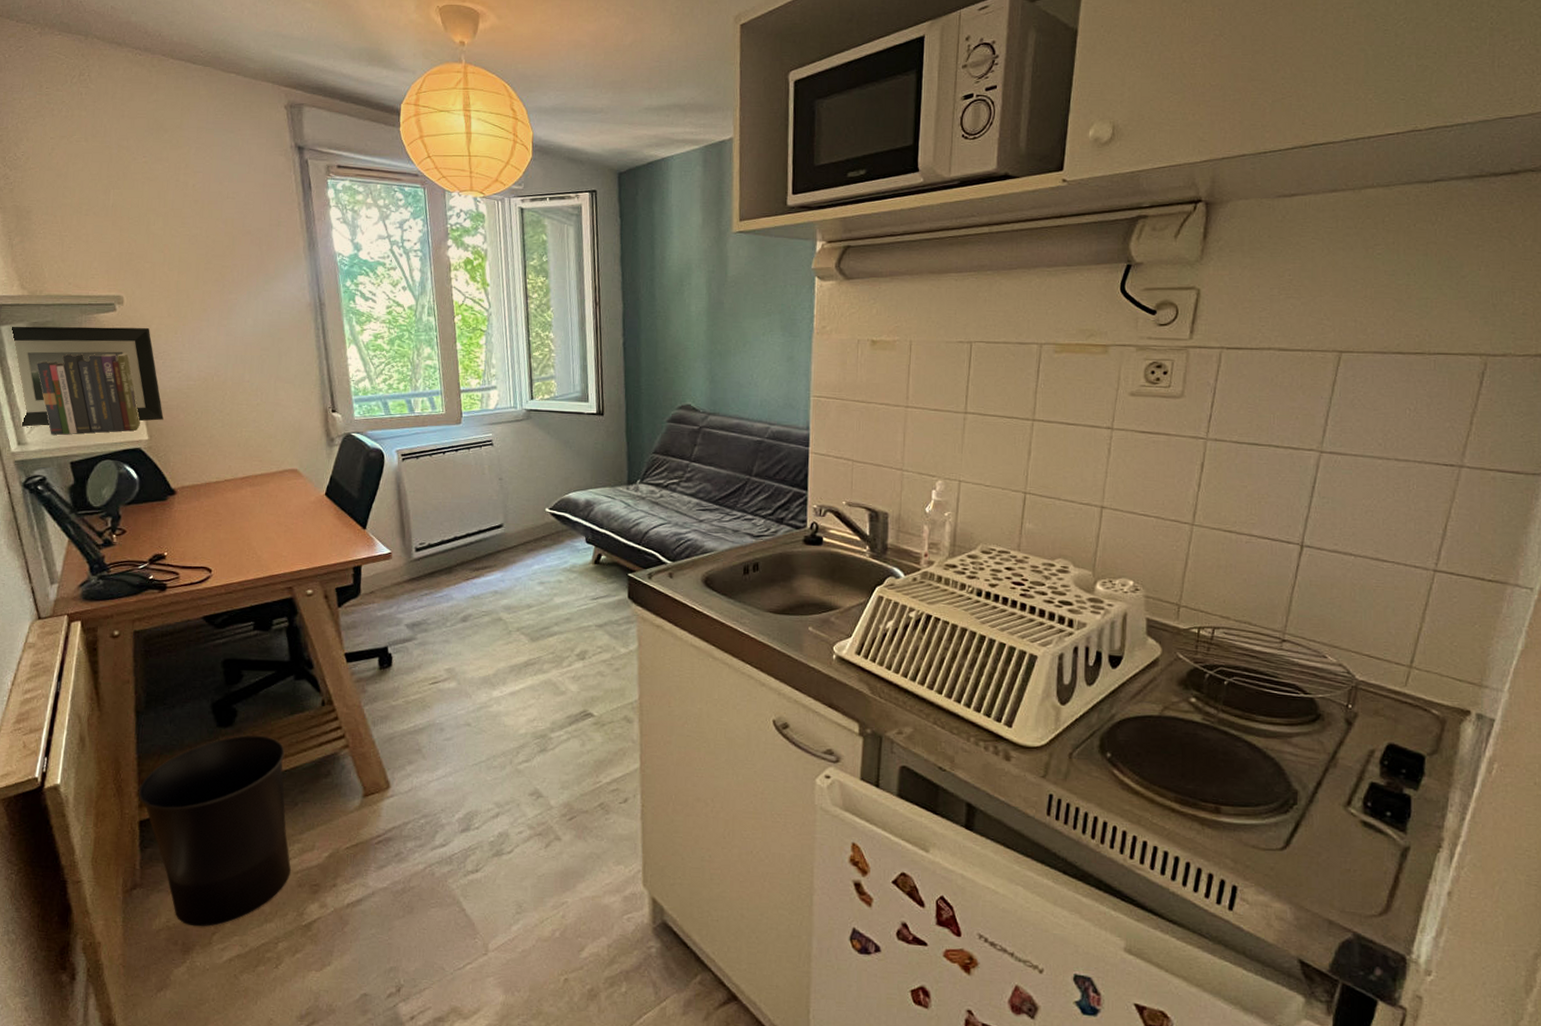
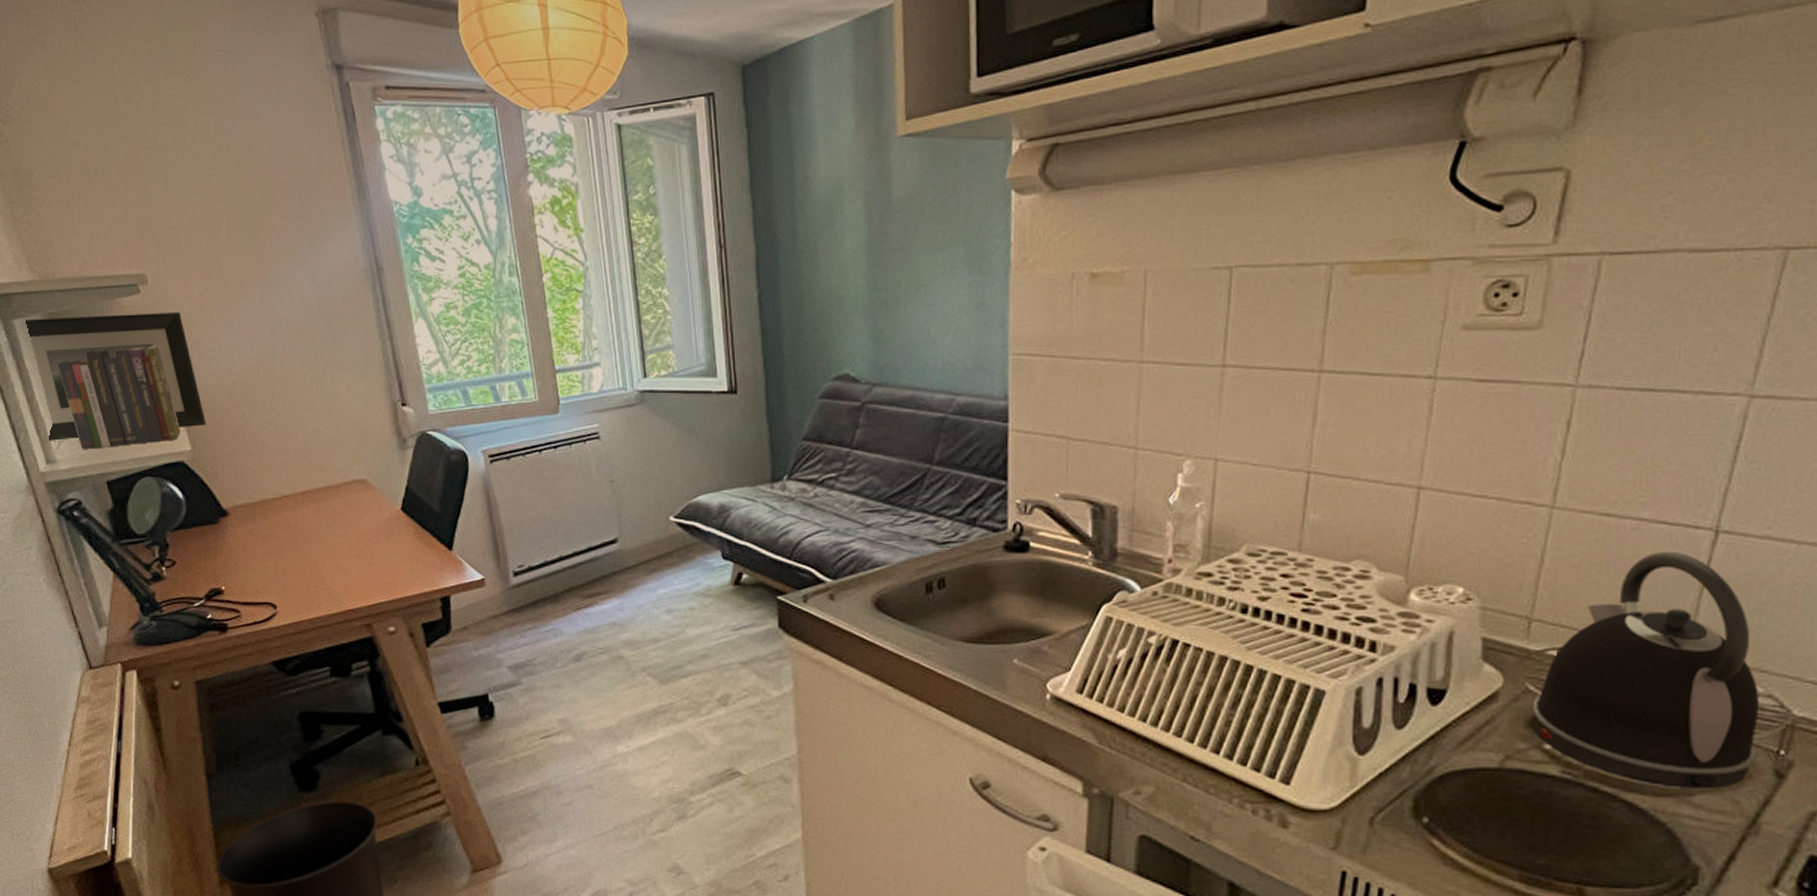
kettle: none [1181,559,1334,733] -> present [1531,551,1760,790]

